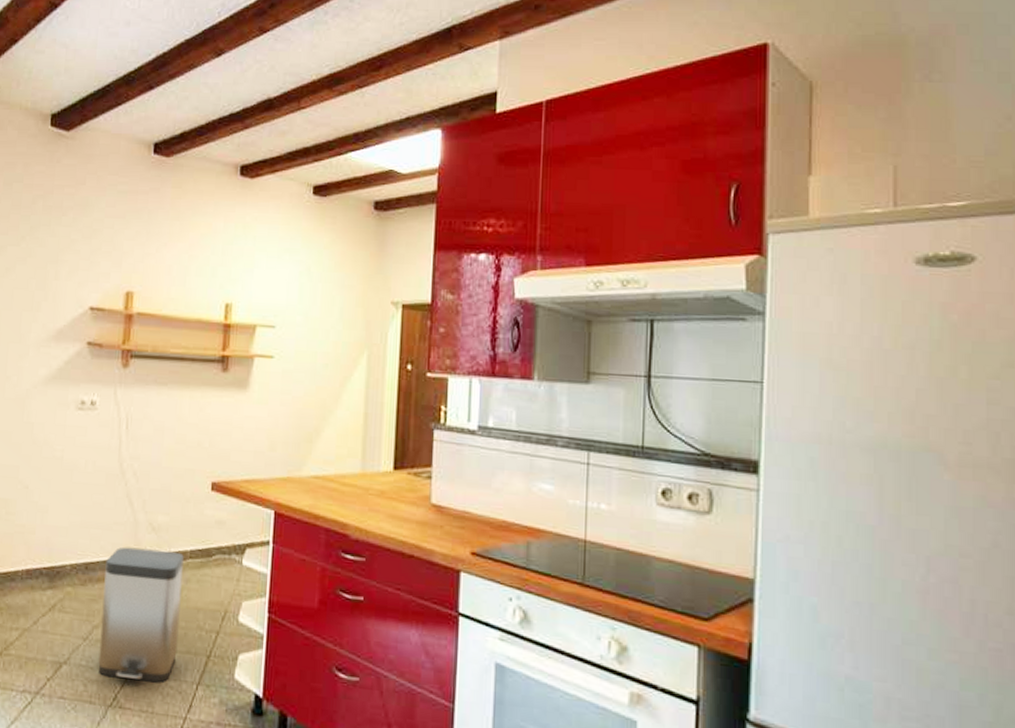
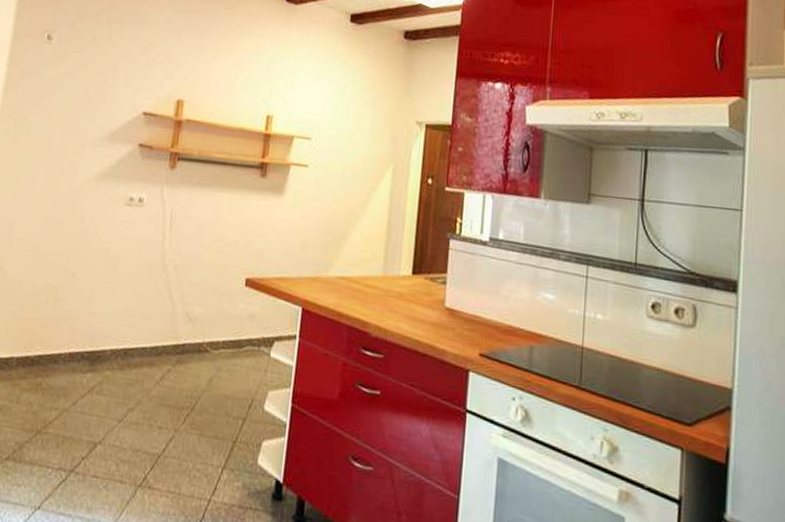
pedal bin: present [98,546,184,683] -> none [131,335,217,466]

